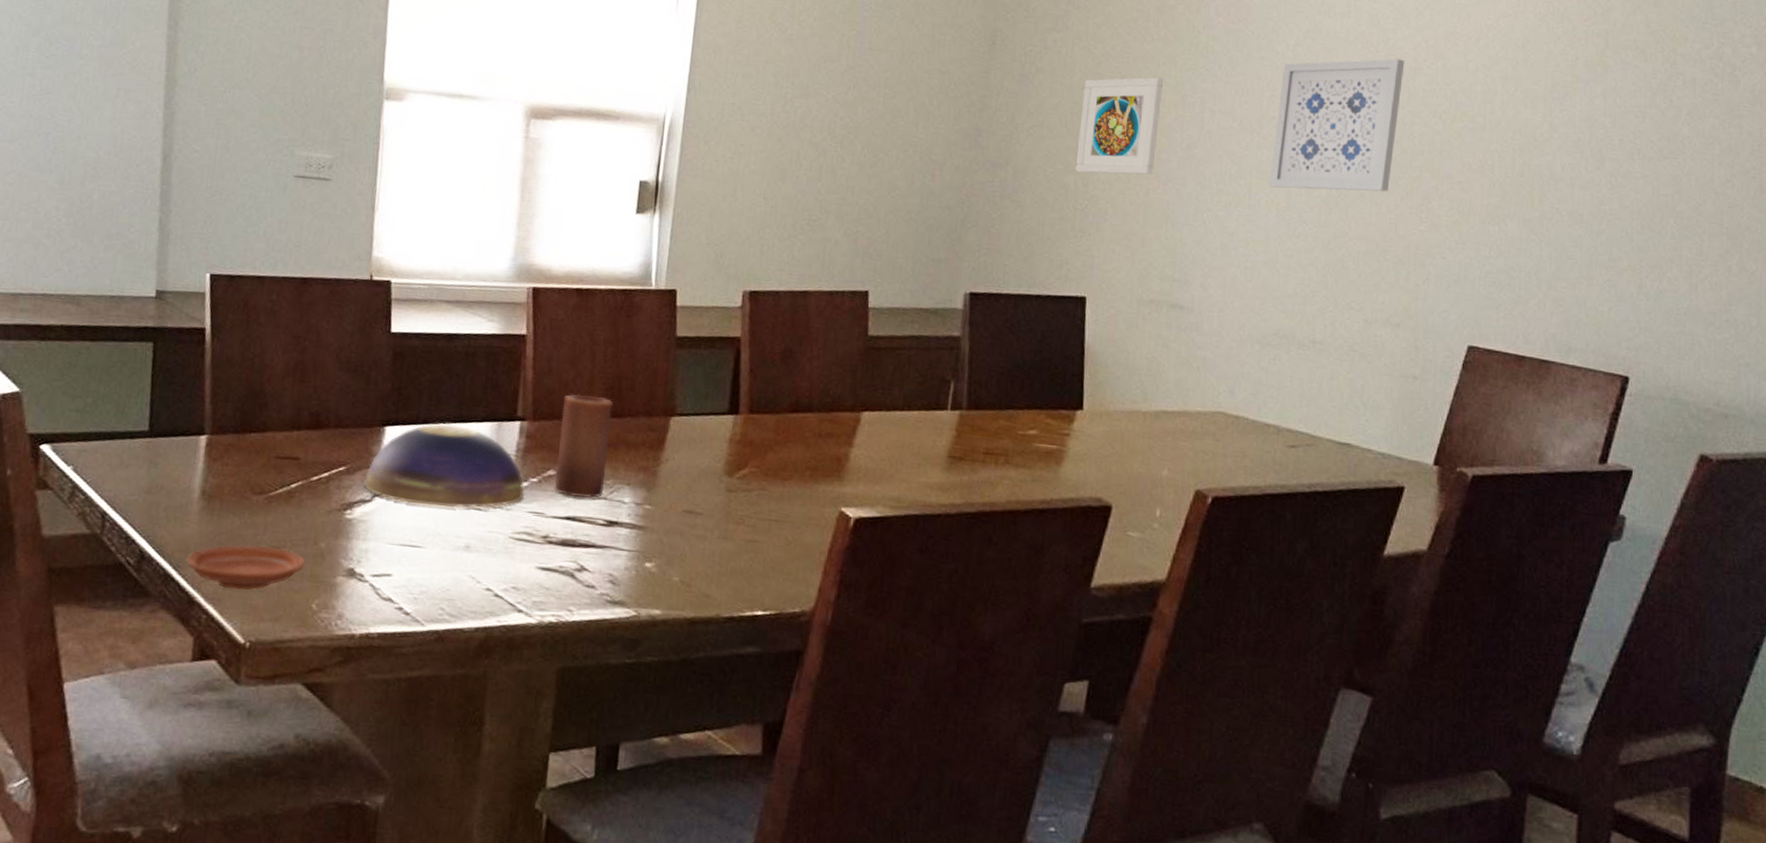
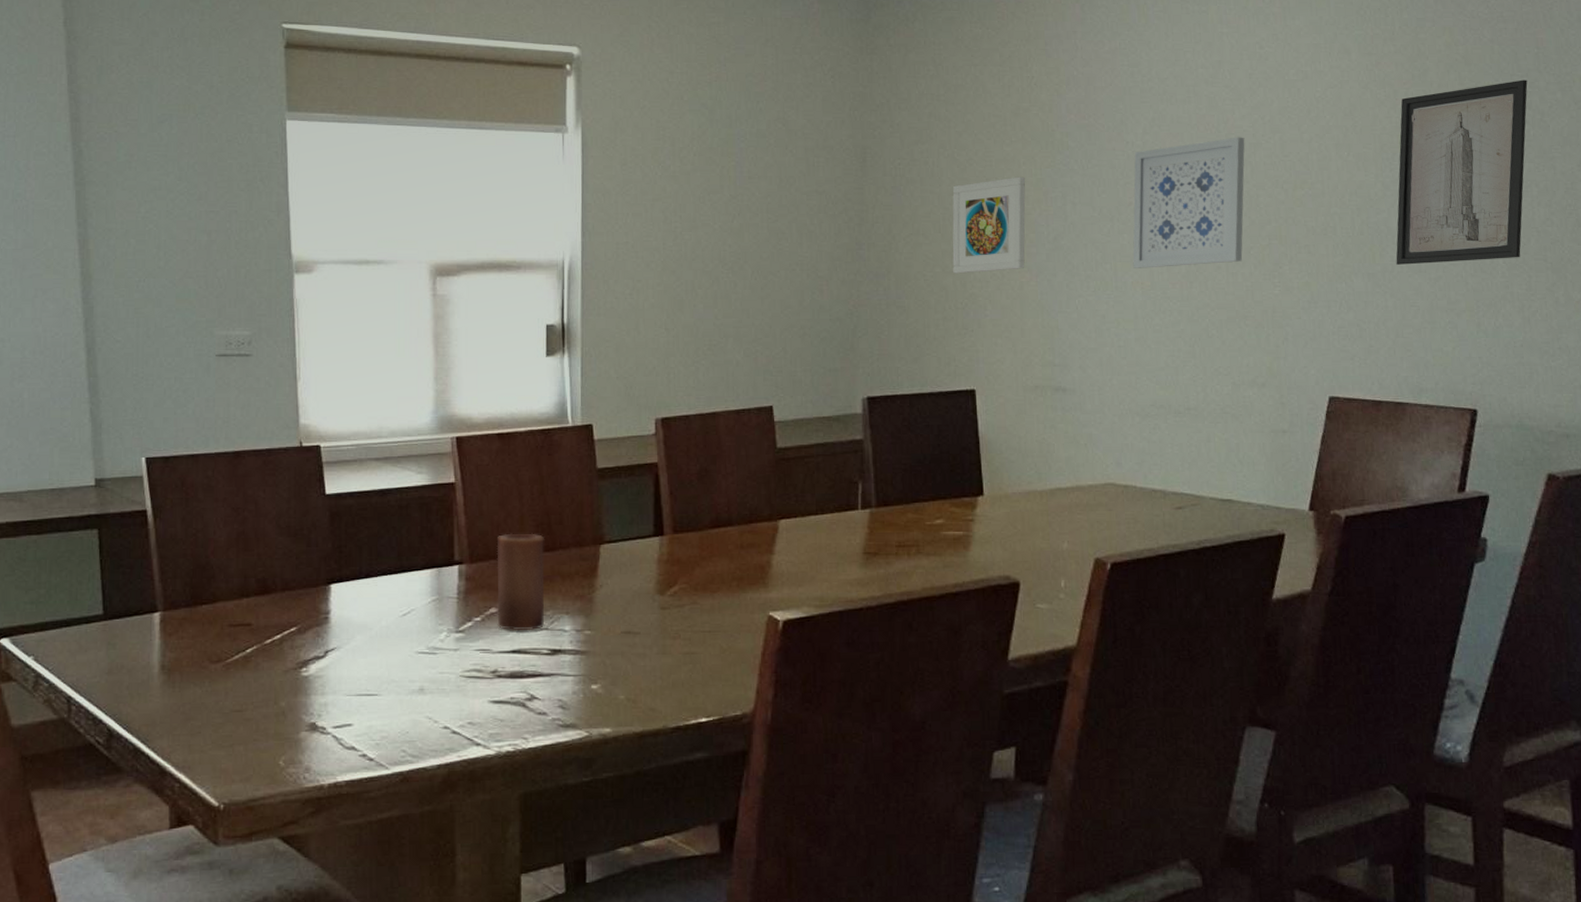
plate: present [186,544,305,590] -> none [154,711,268,756]
decorative bowl: present [364,423,524,509] -> none [316,575,469,655]
wall art: none [1556,28,1721,220] -> present [1396,80,1528,265]

